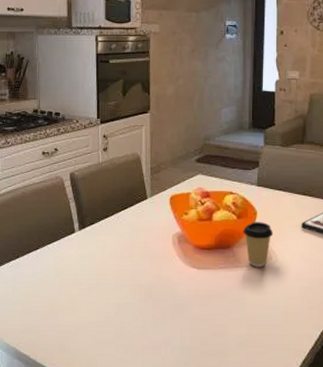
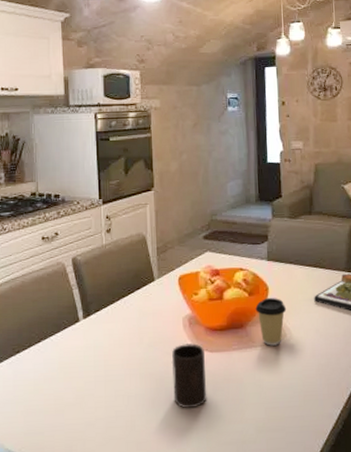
cup: none [160,260,193,320] -> present [171,343,207,409]

